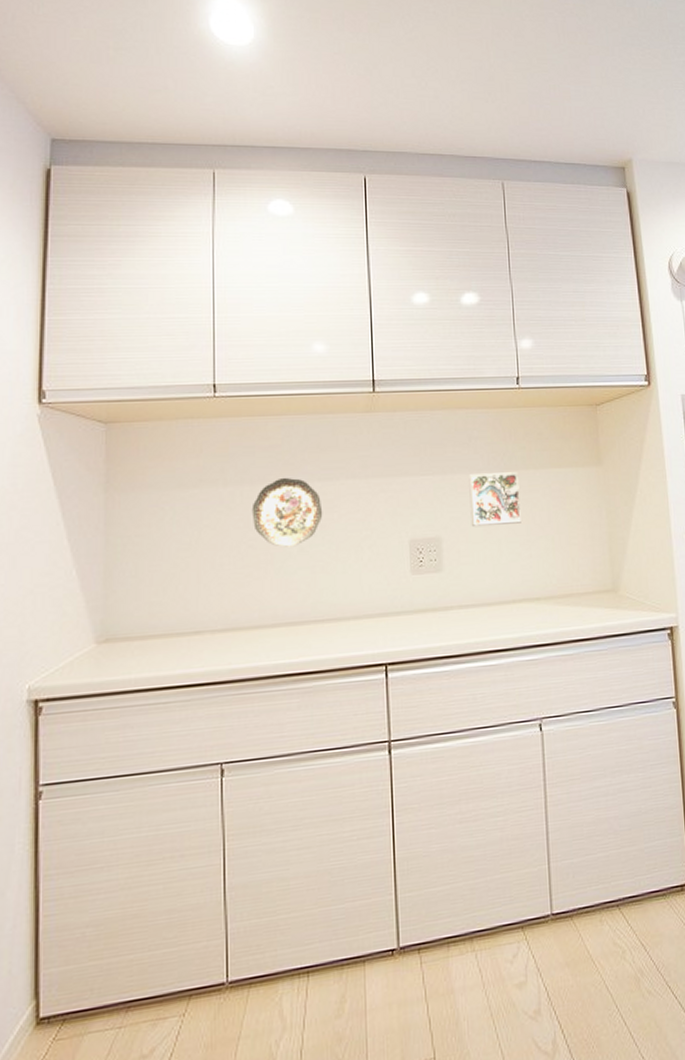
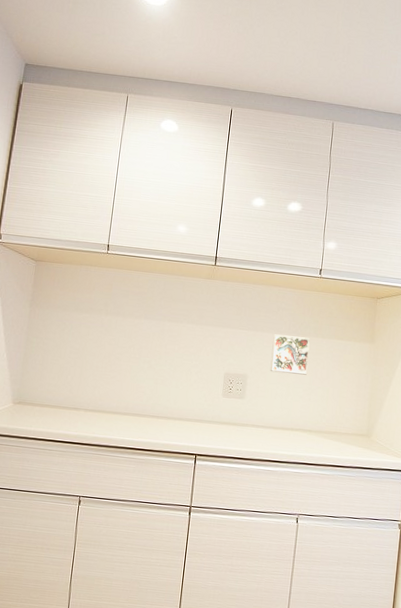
decorative plate: present [251,477,323,547] -> none [121,315,169,364]

